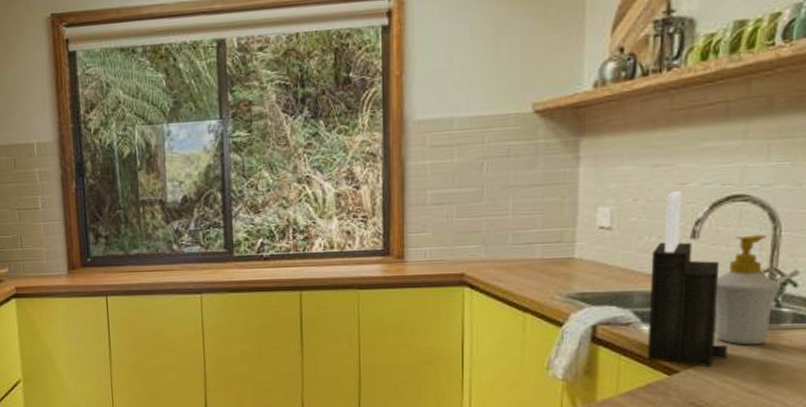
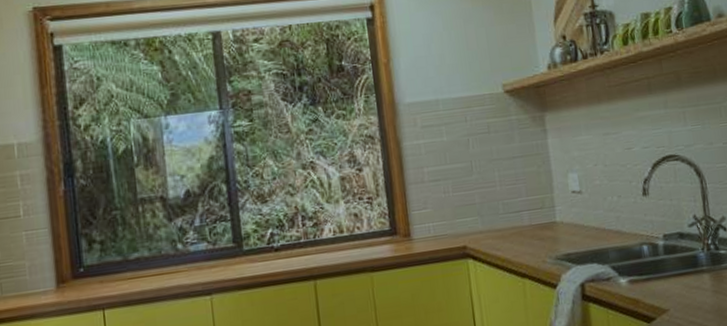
knife block: present [648,191,728,368] -> none [616,155,689,312]
soap bottle: present [714,234,782,345] -> none [669,187,716,287]

